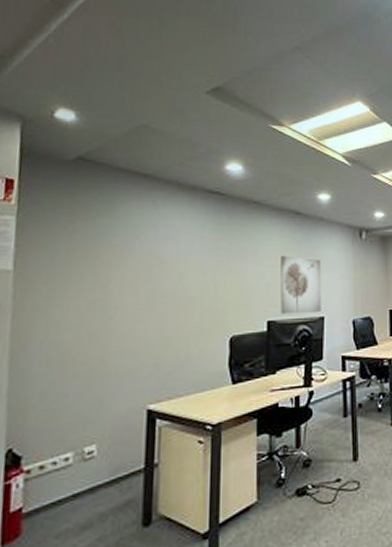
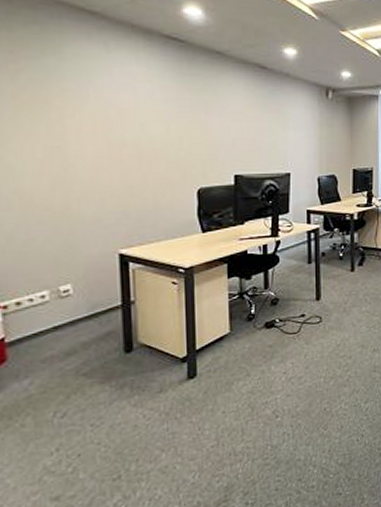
wall art: present [281,255,321,314] -> none [246,110,287,169]

